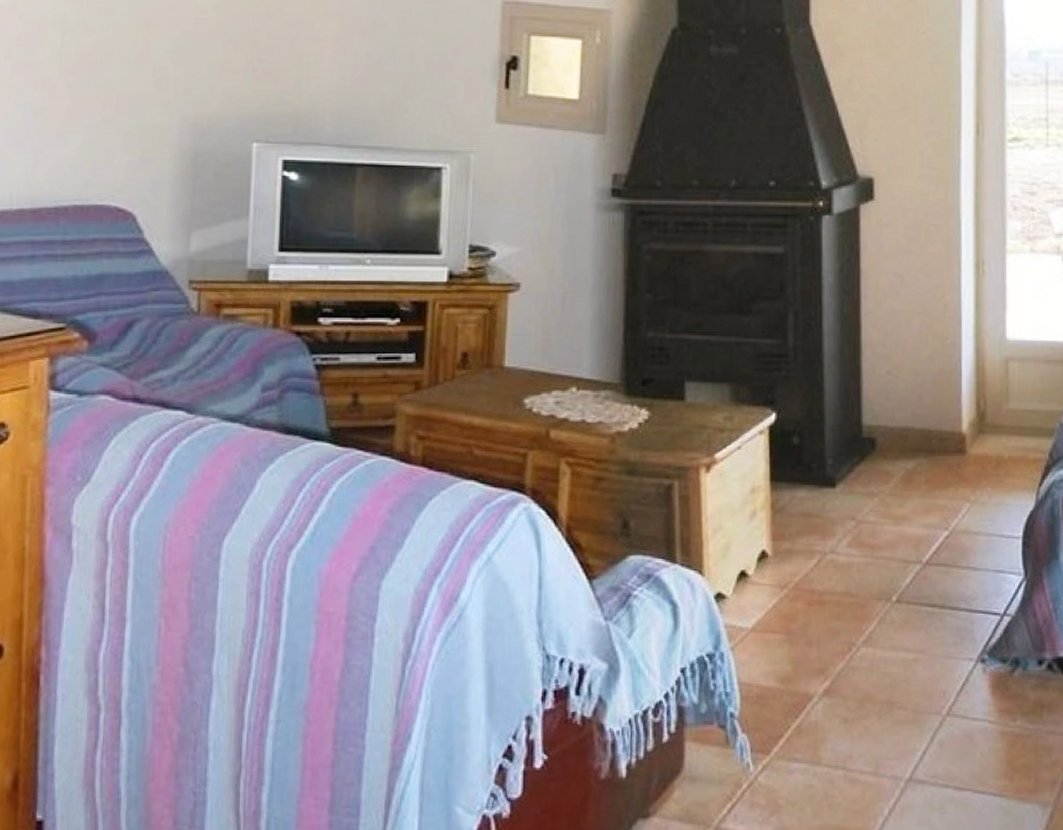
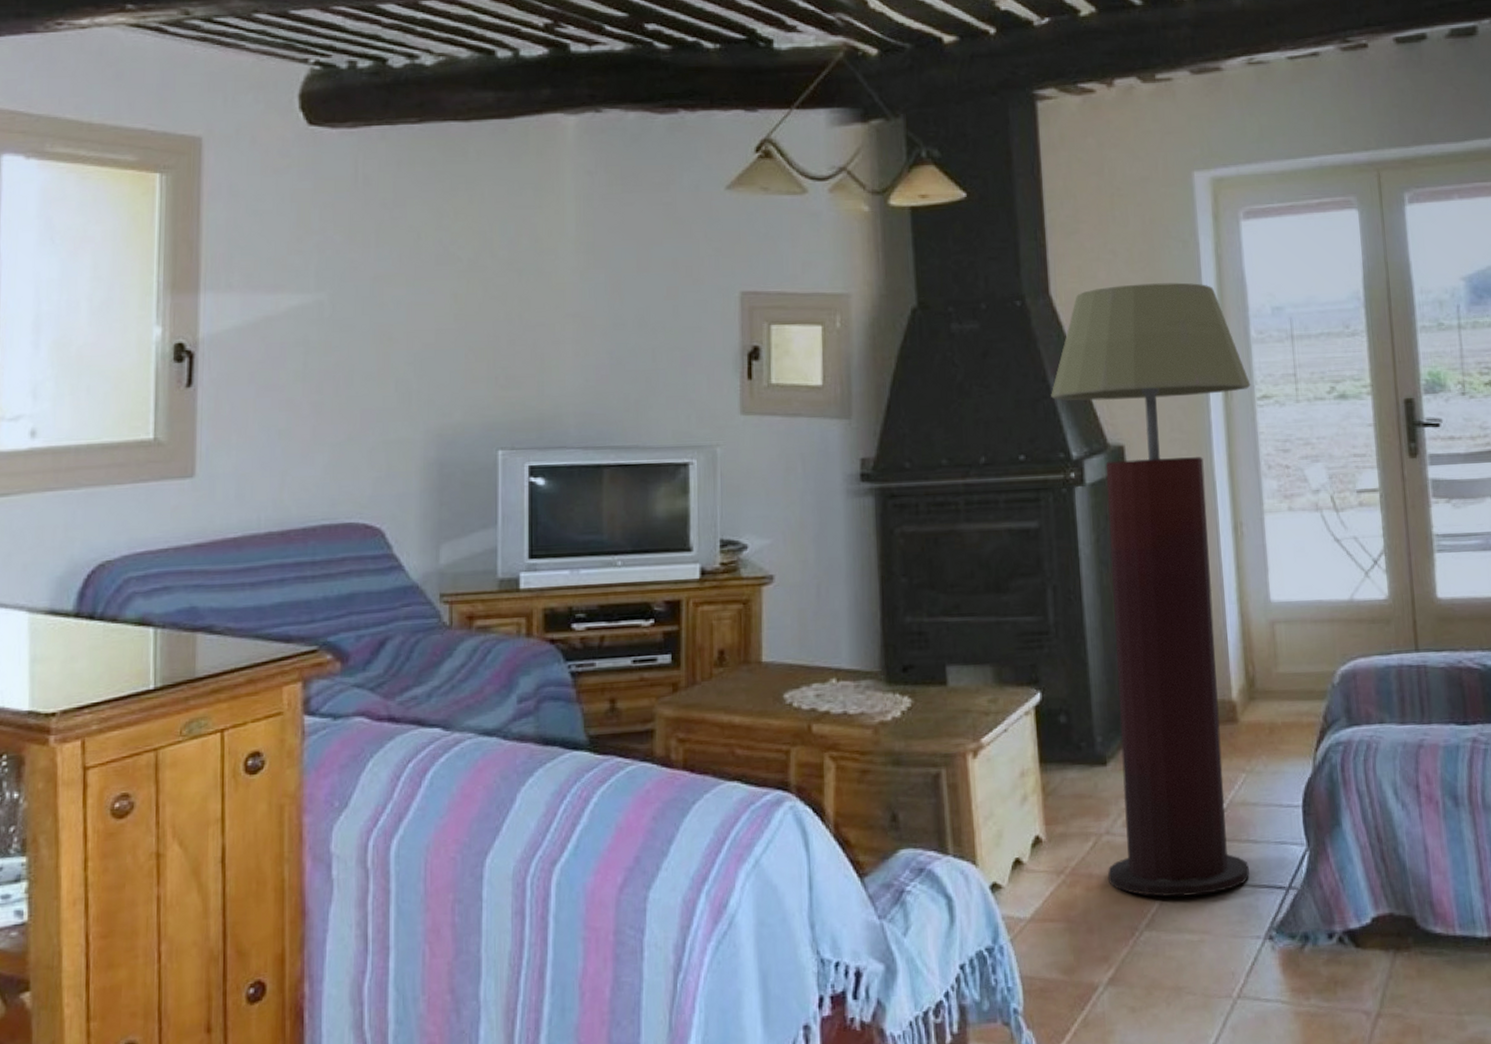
floor lamp: none [805,19,1003,617] -> present [1051,282,1251,897]

